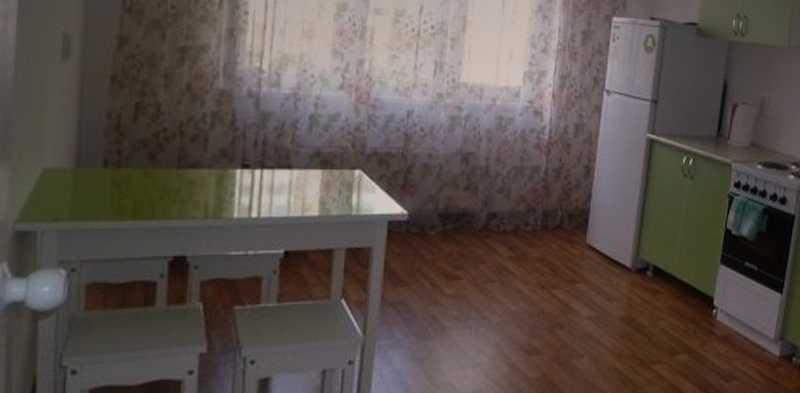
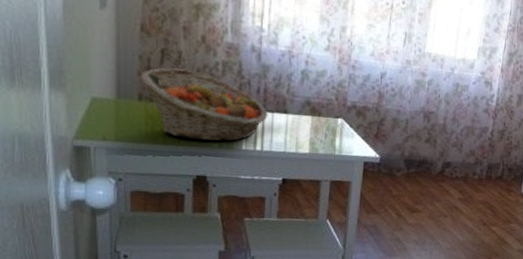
fruit basket: none [108,125,267,212] -> present [141,68,268,142]

